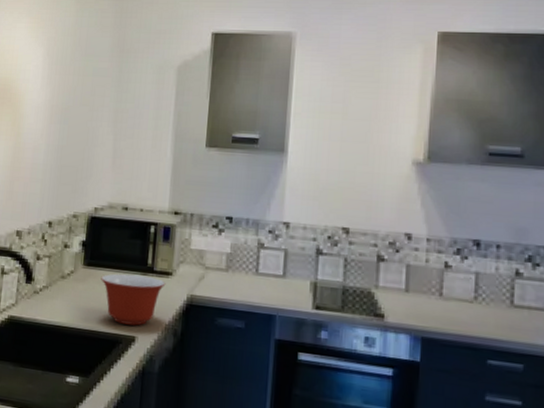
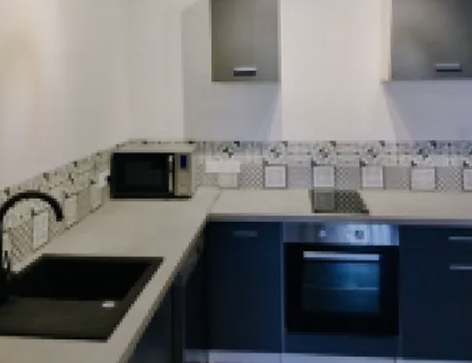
mixing bowl: present [101,273,166,326] -> none [127,201,186,247]

